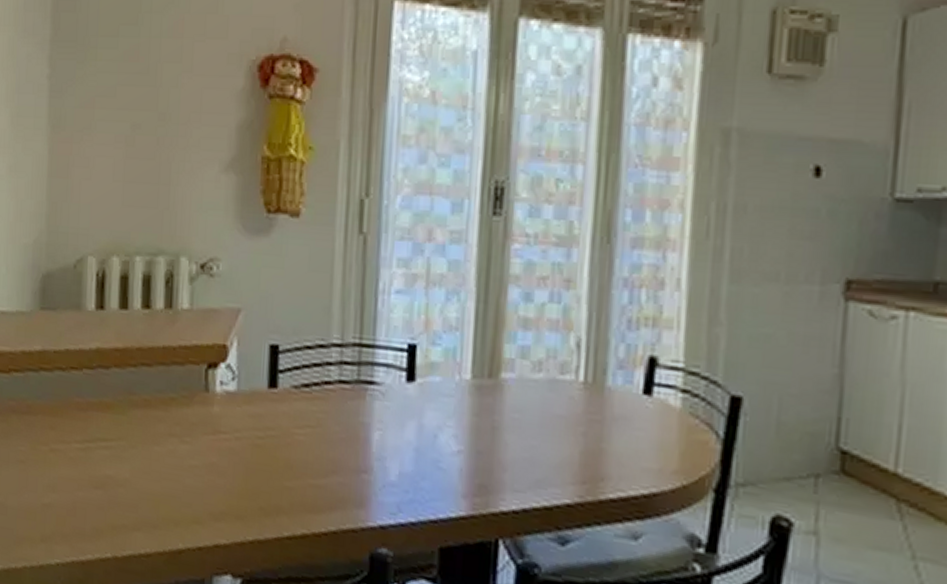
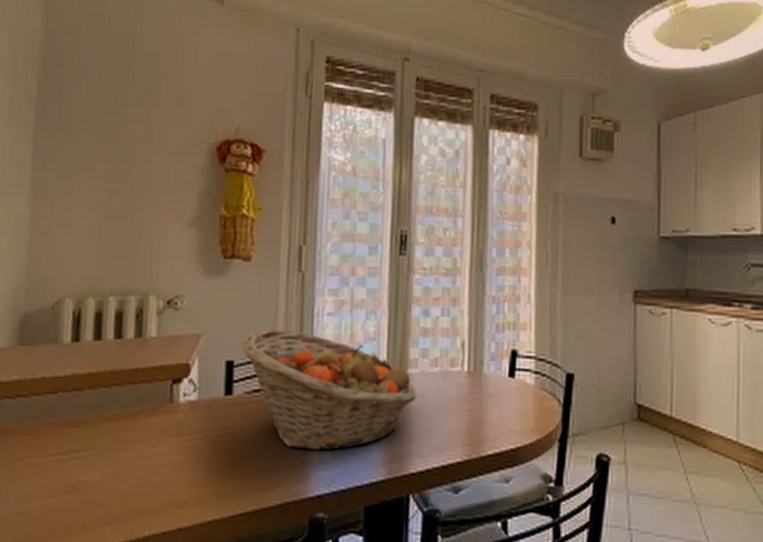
fruit basket: none [288,307,513,470] -> present [241,329,417,451]

